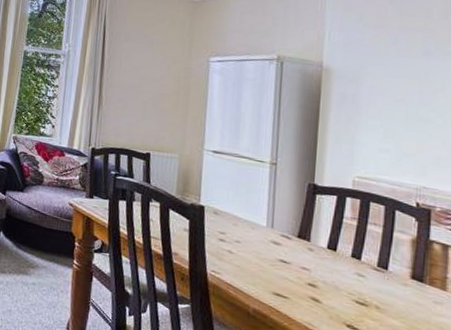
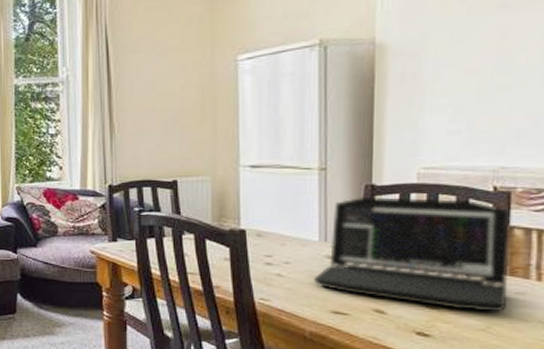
laptop: none [259,193,430,318] -> present [313,196,510,312]

